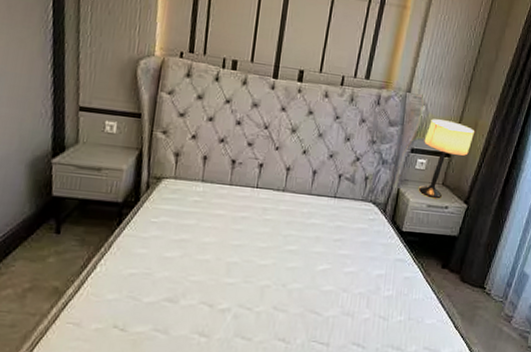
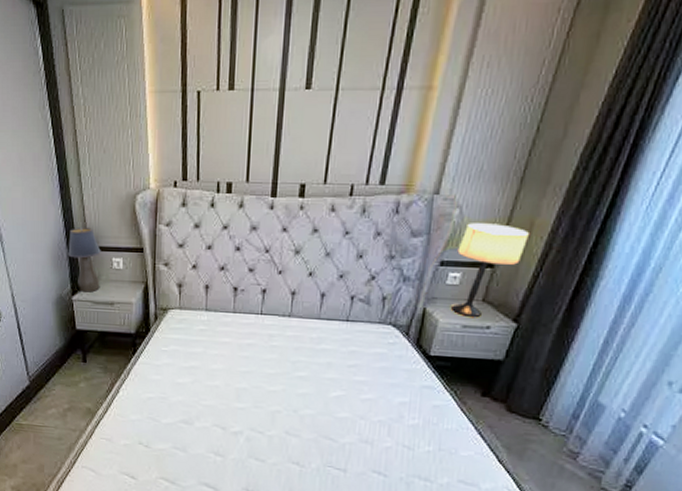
table lamp: none [53,85,93,156] -> present [68,228,101,293]

